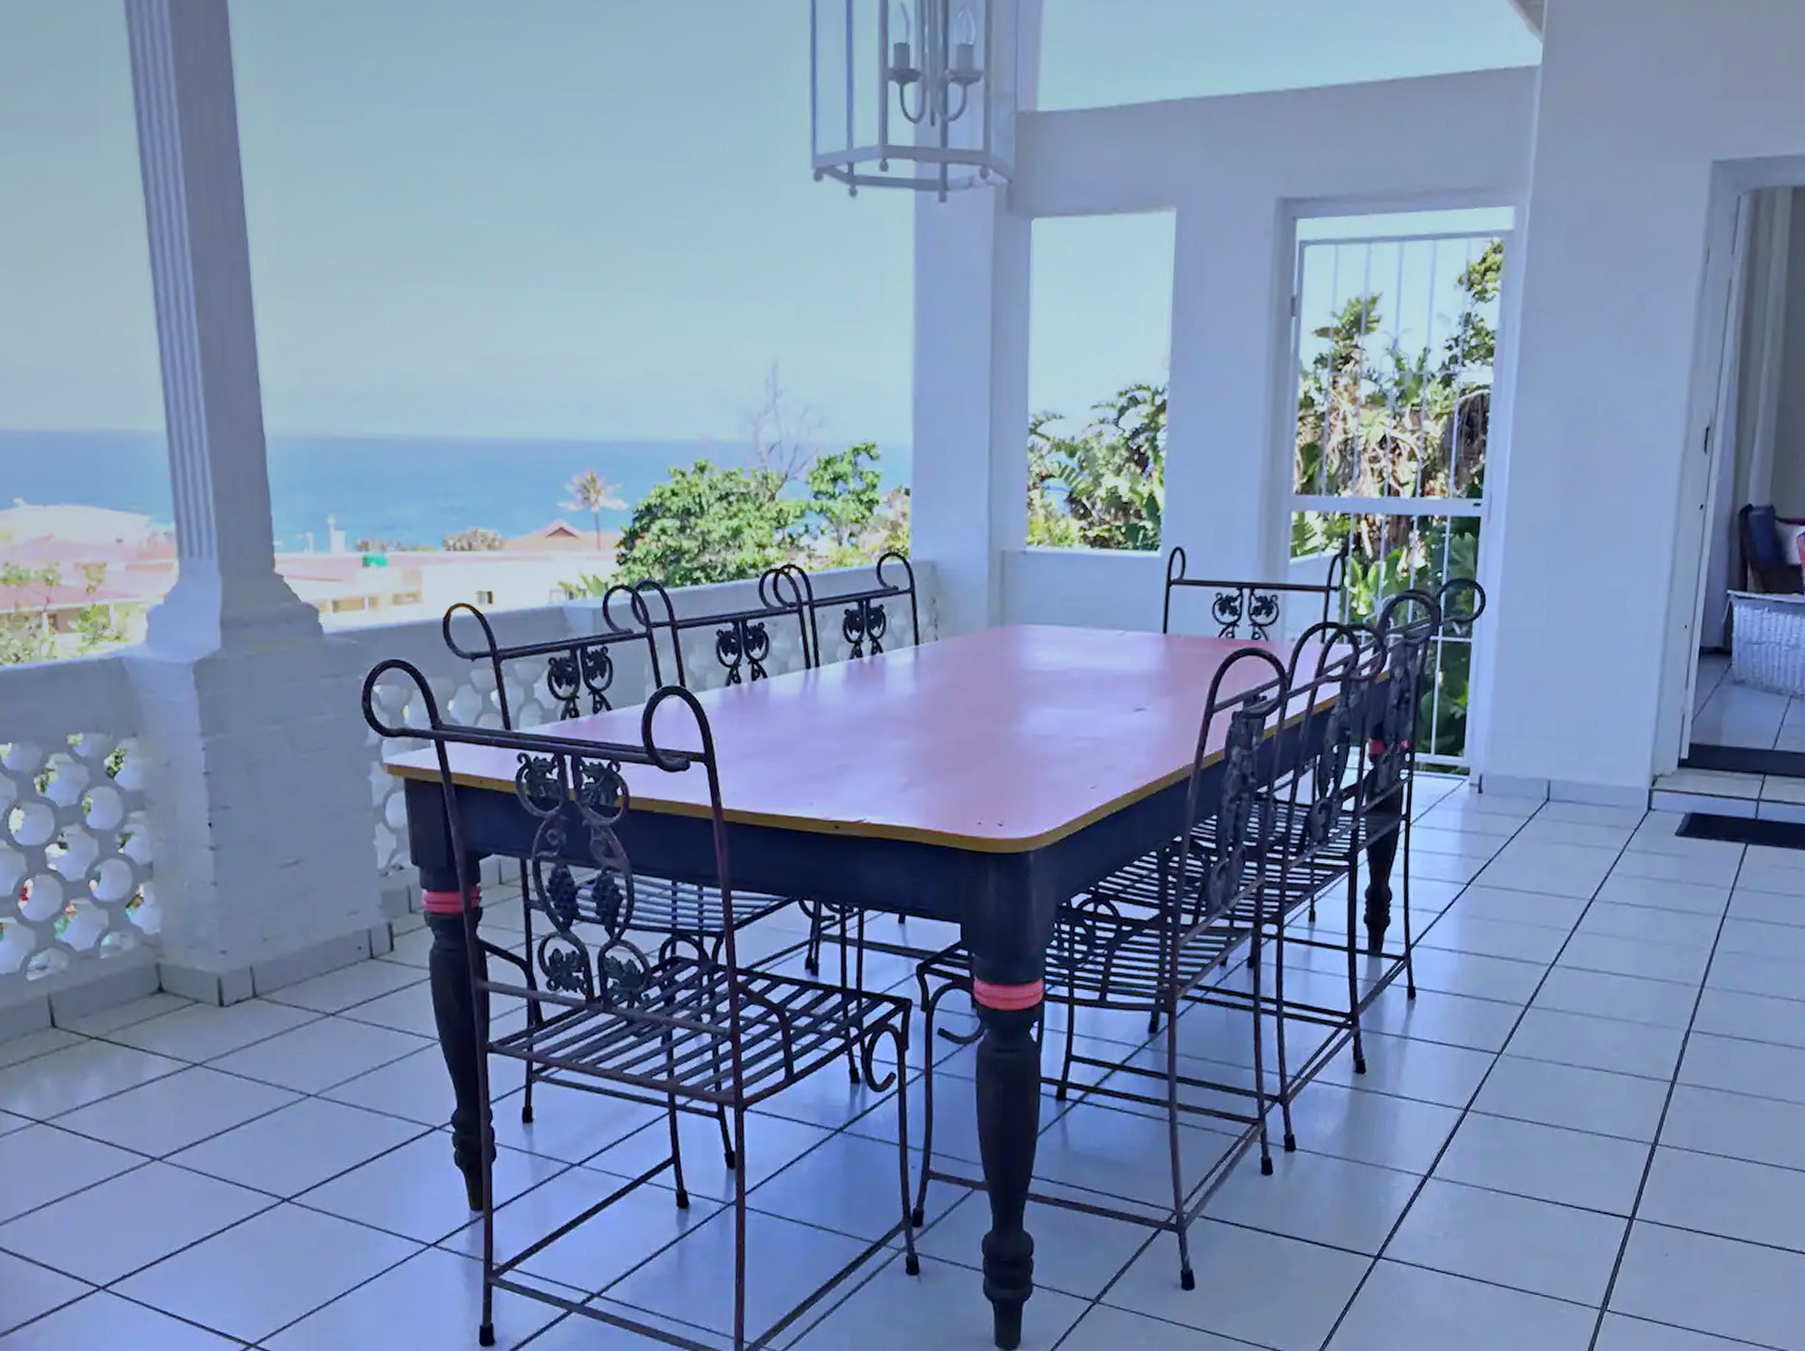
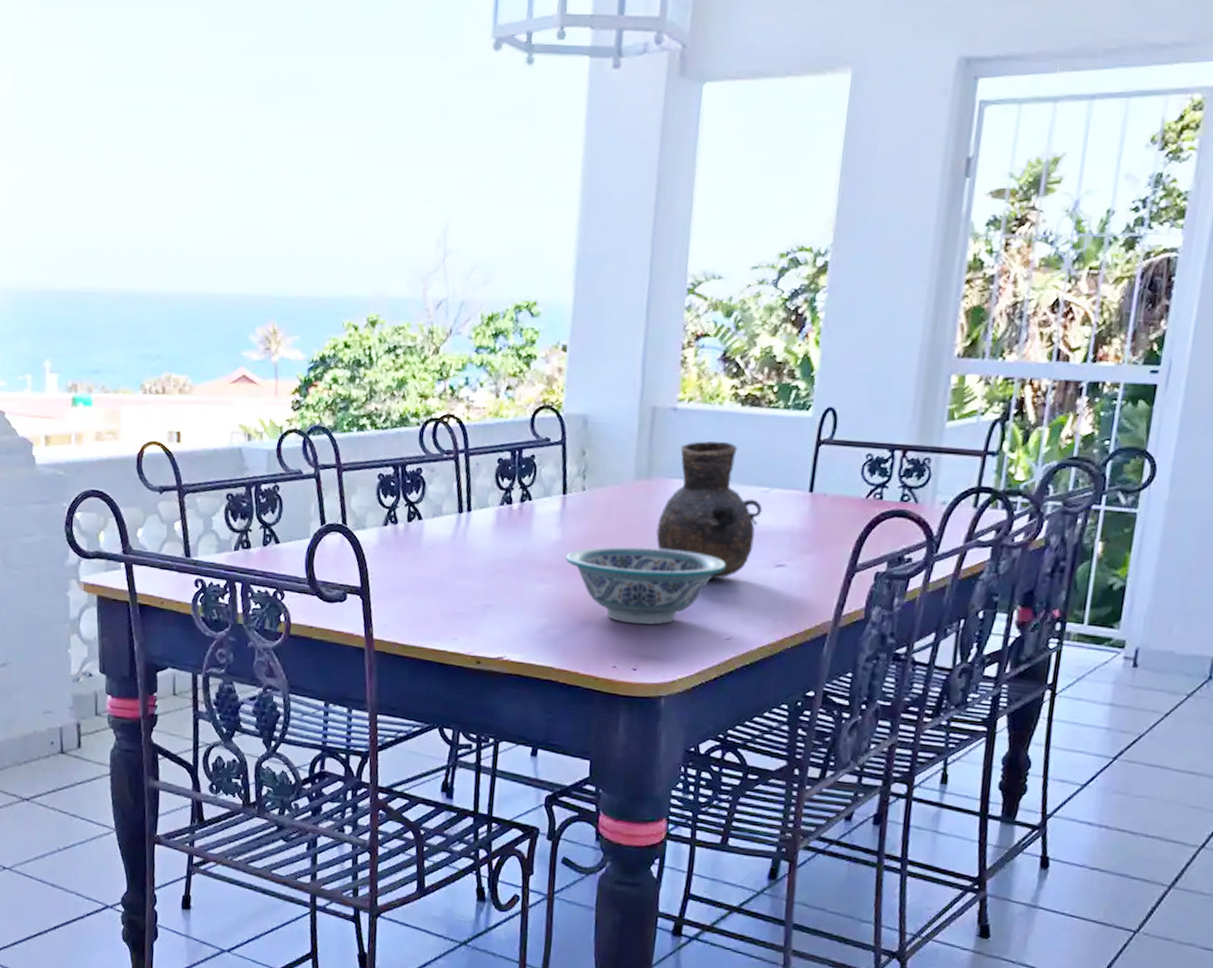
bowl: none [922,696,1086,778] -> present [565,546,726,625]
vase: none [1014,584,1118,727] -> present [656,441,762,579]

